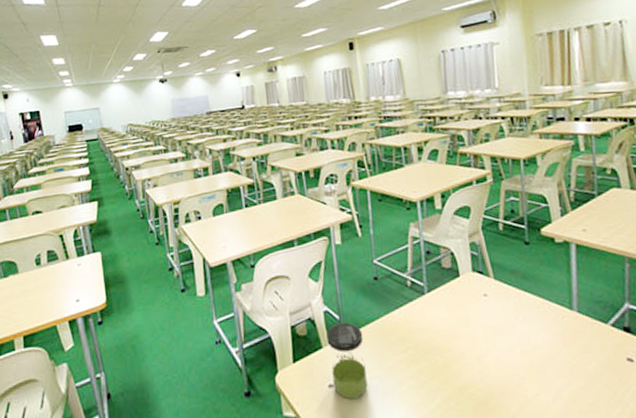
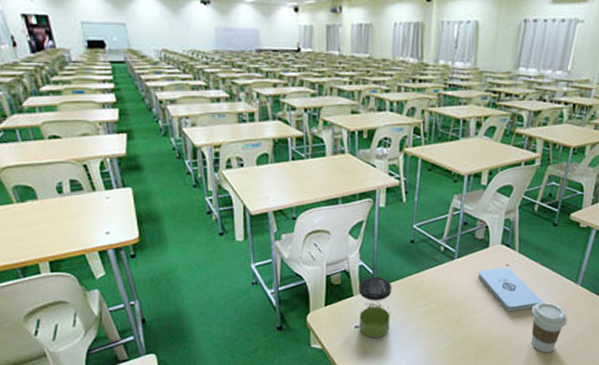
notepad: none [454,297,540,353] -> present [478,267,544,312]
coffee cup: none [527,336,576,404] -> present [531,302,568,353]

